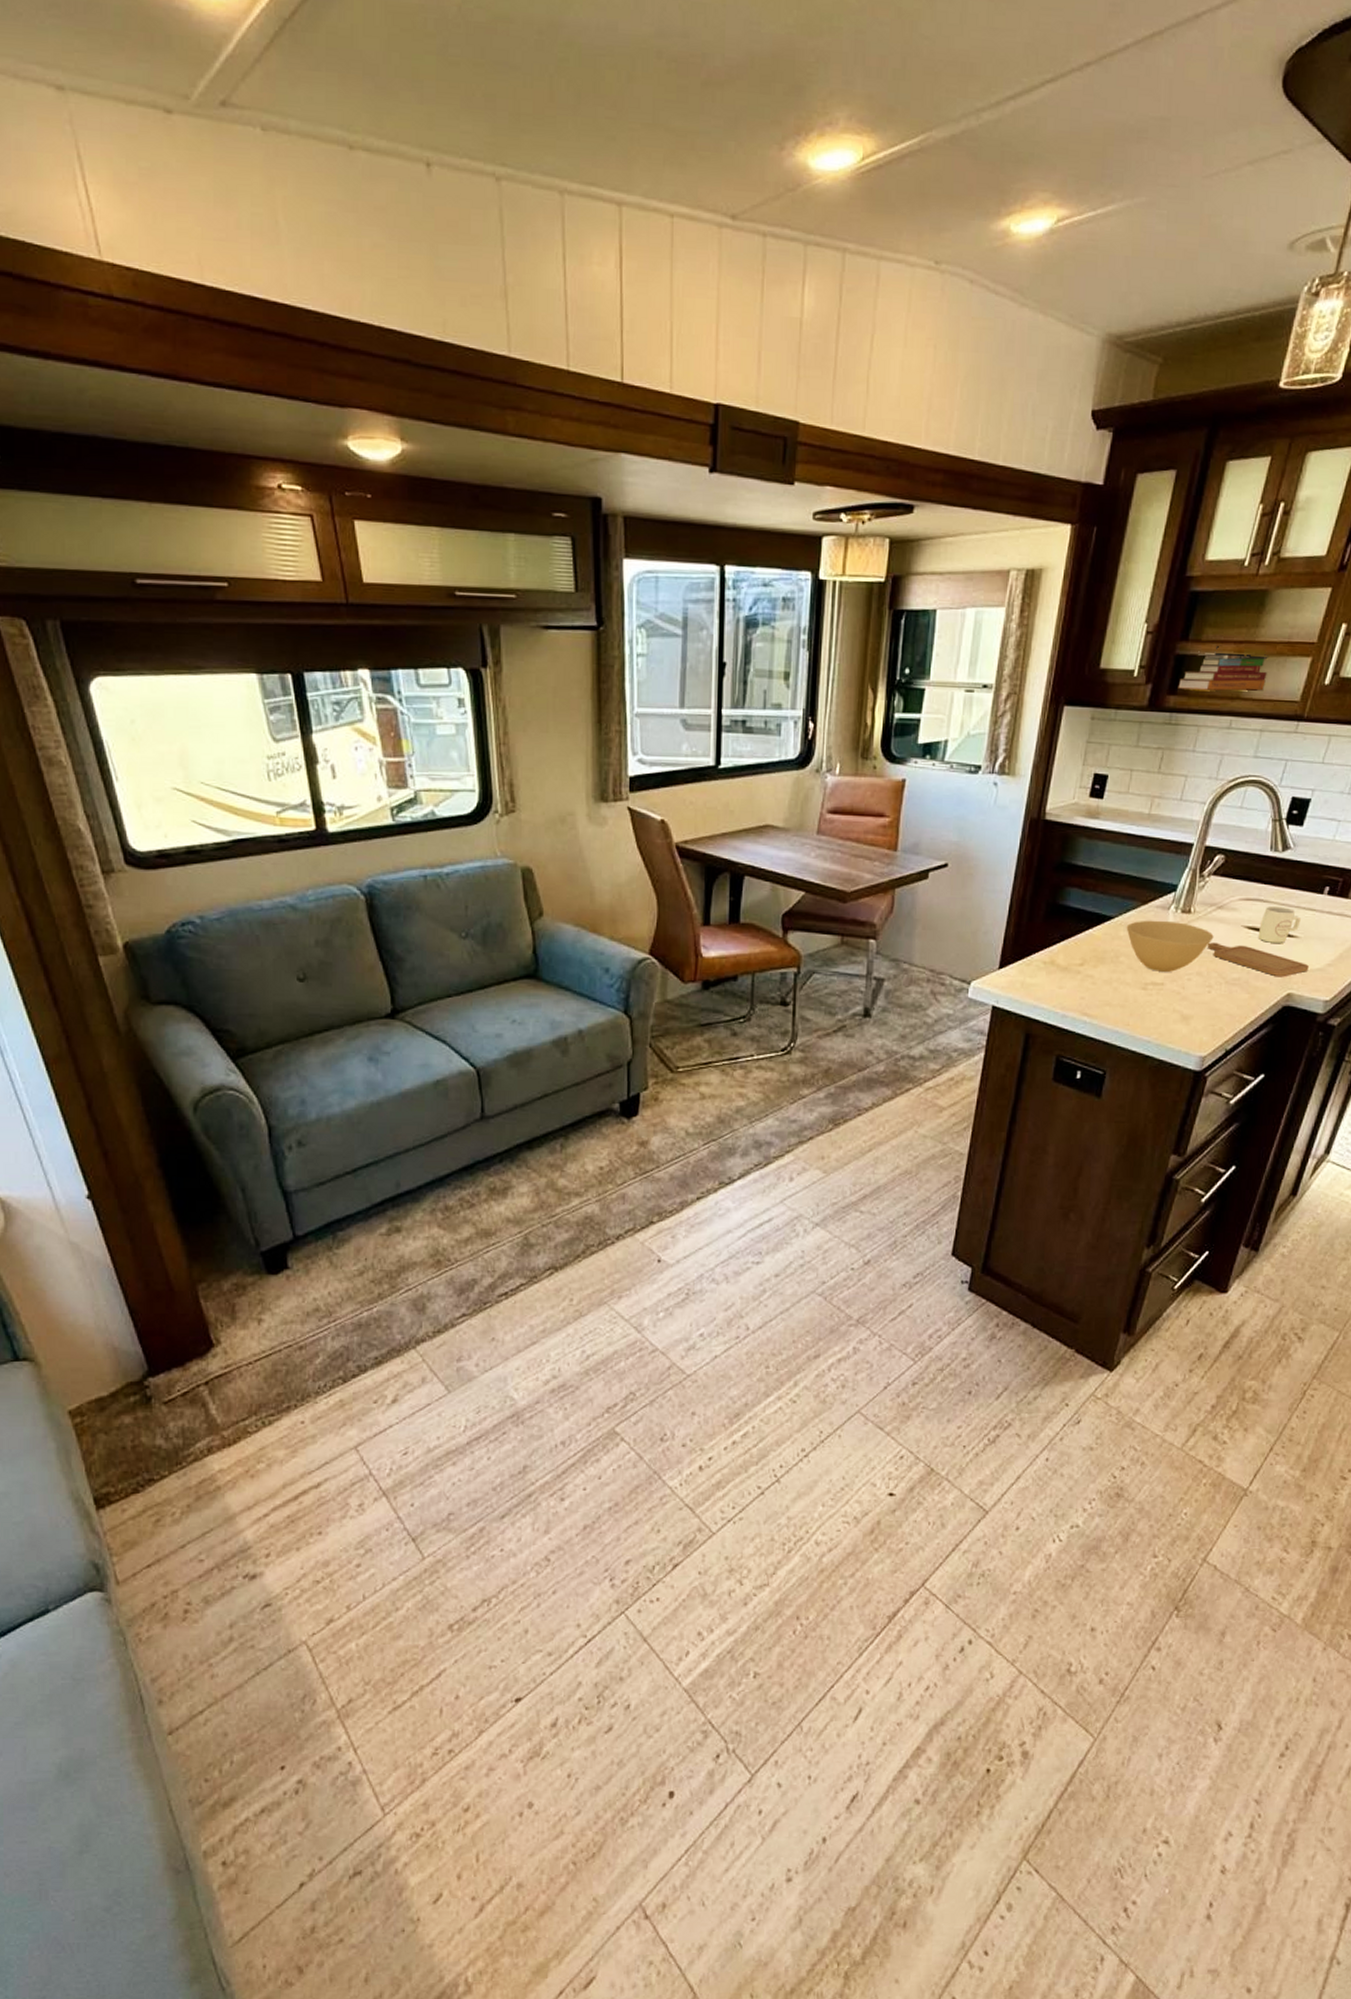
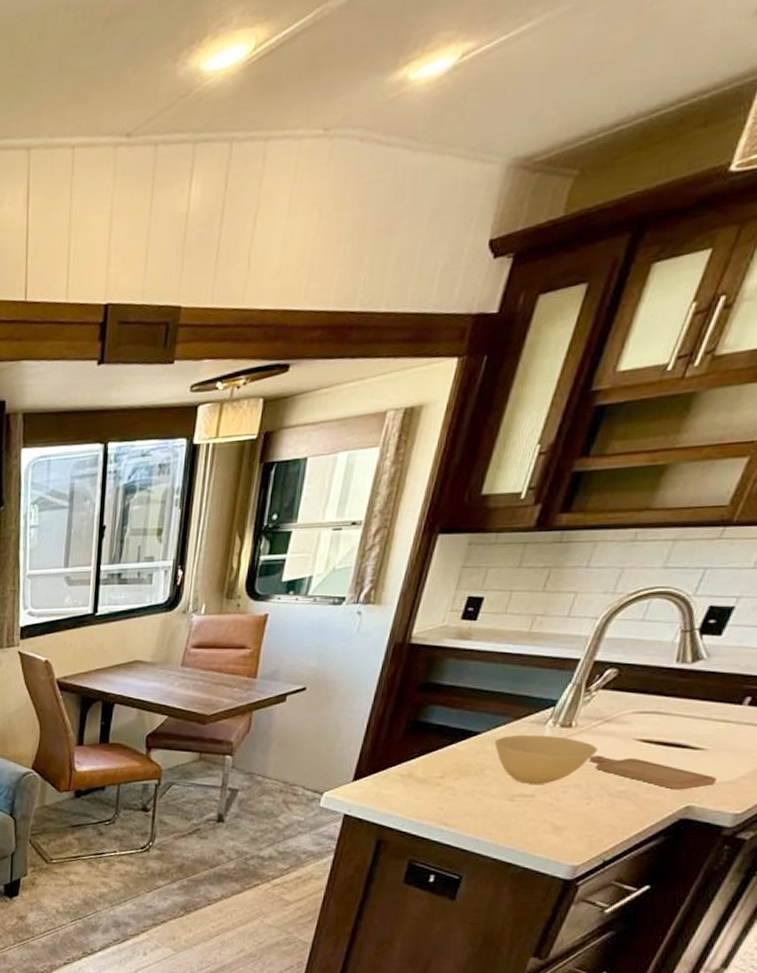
books: present [1178,645,1268,691] -> none [572,456,690,506]
mug: present [1258,905,1301,943] -> none [652,718,710,756]

